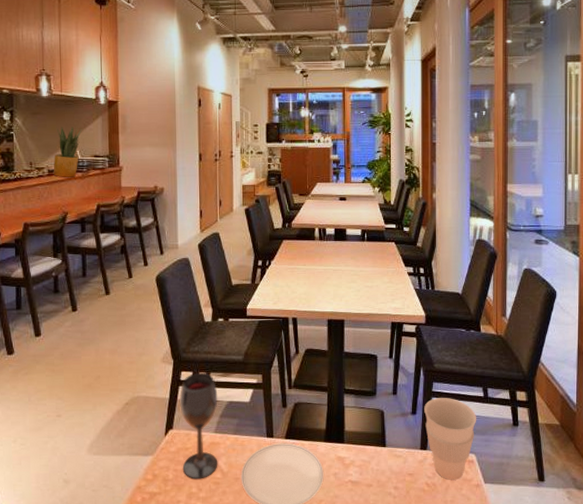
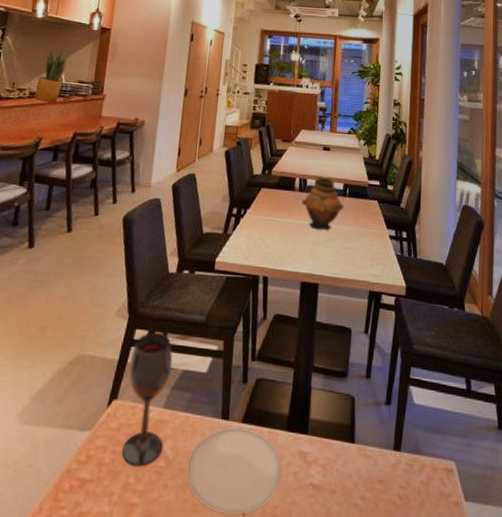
vase: none [323,225,363,273] -> present [302,177,344,230]
cup: present [424,397,477,480] -> none [400,386,459,494]

